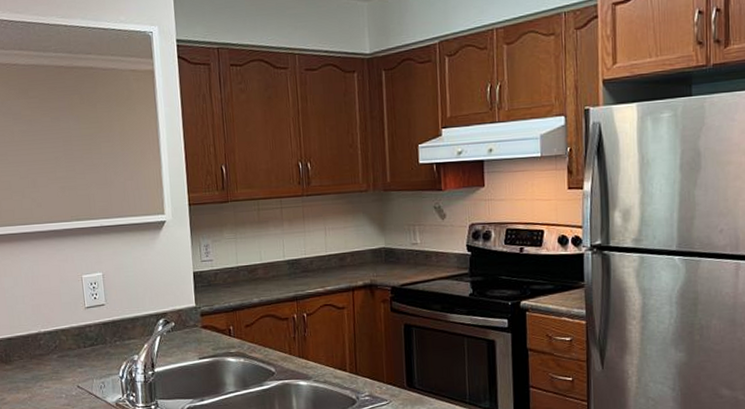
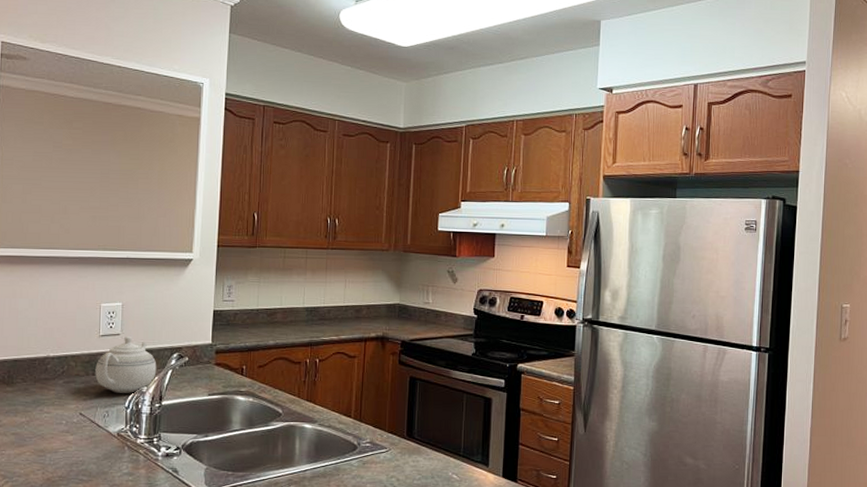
teapot: none [85,306,145,364] -> present [95,337,157,393]

